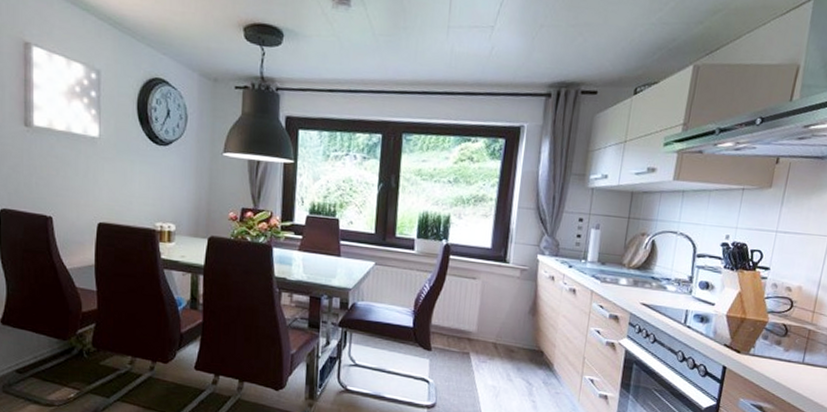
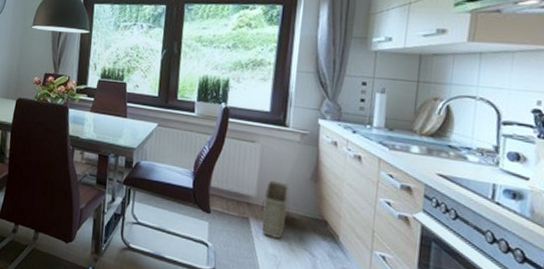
basket: none [481,315,509,371] -> present [261,180,290,239]

